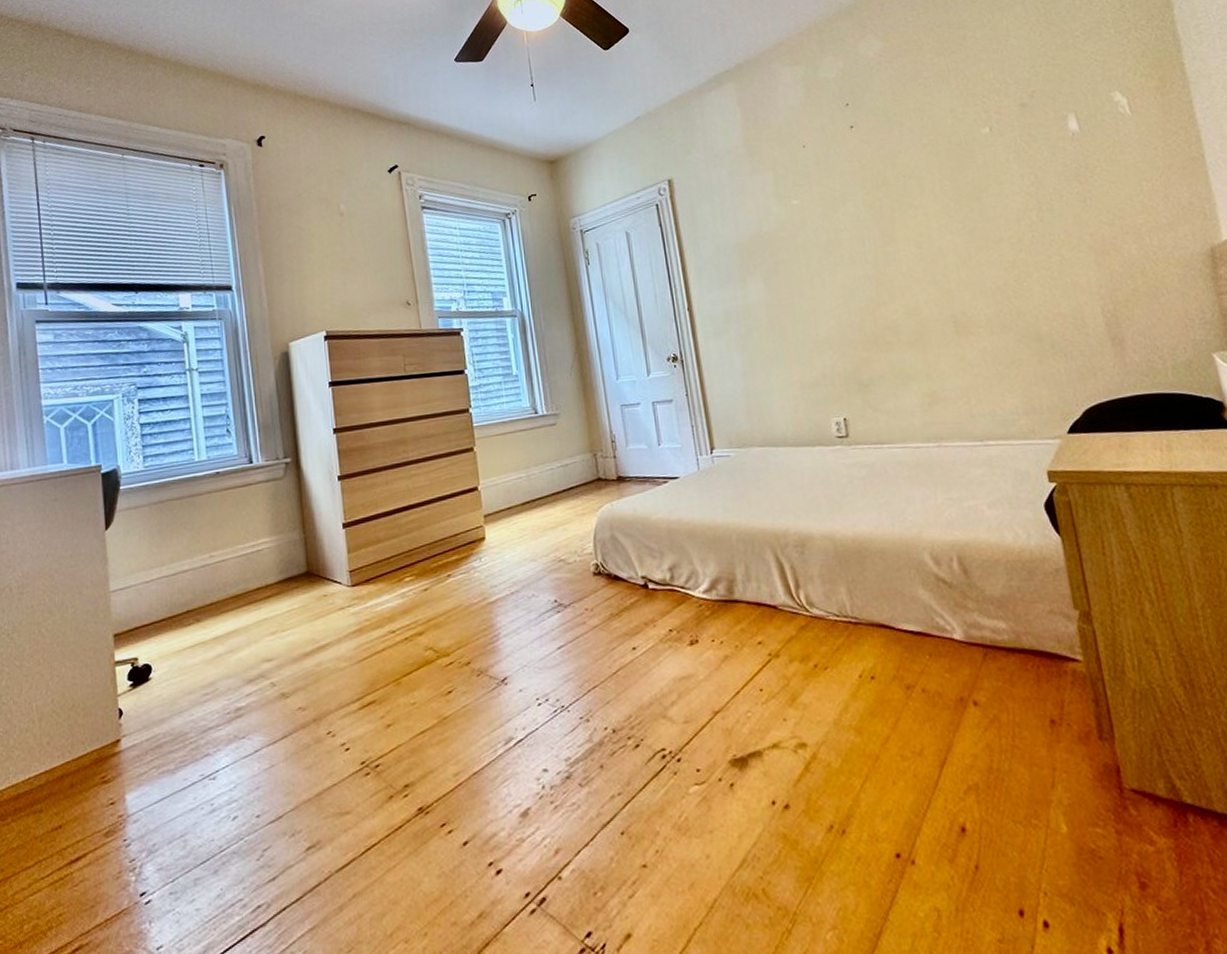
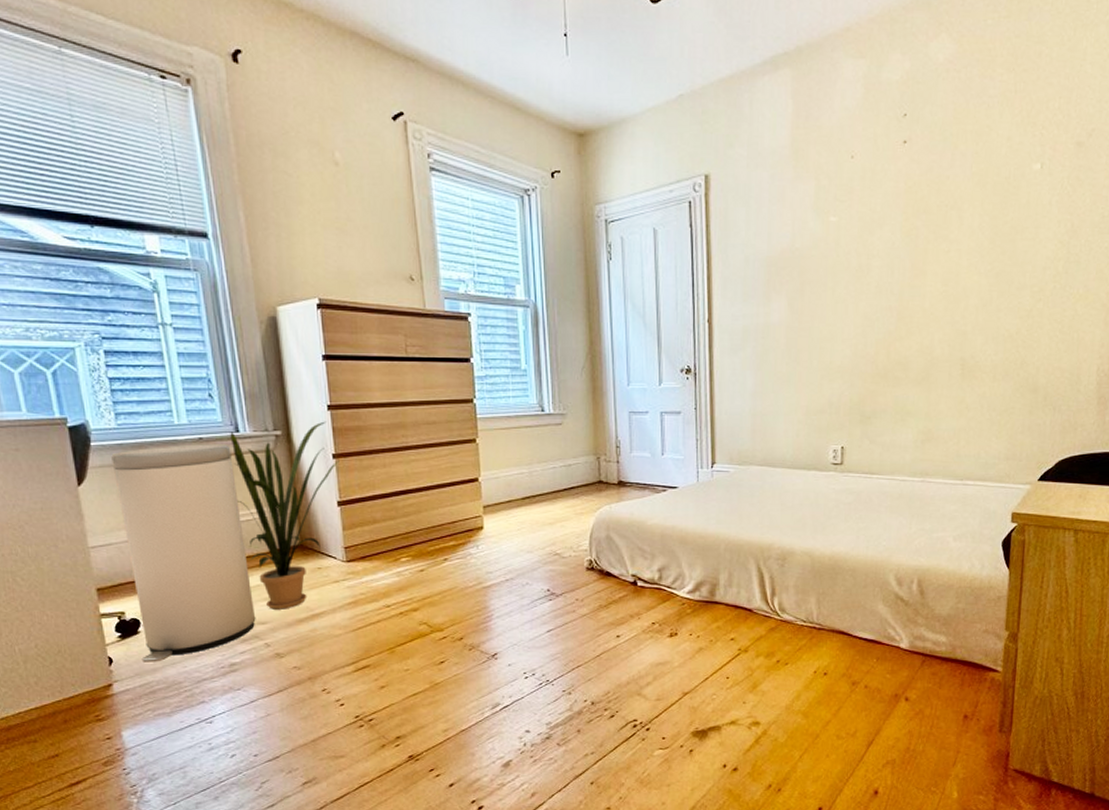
pedal bin: none [137,476,263,713] -> present [111,444,256,662]
house plant: none [244,444,345,644] -> present [230,421,340,610]

